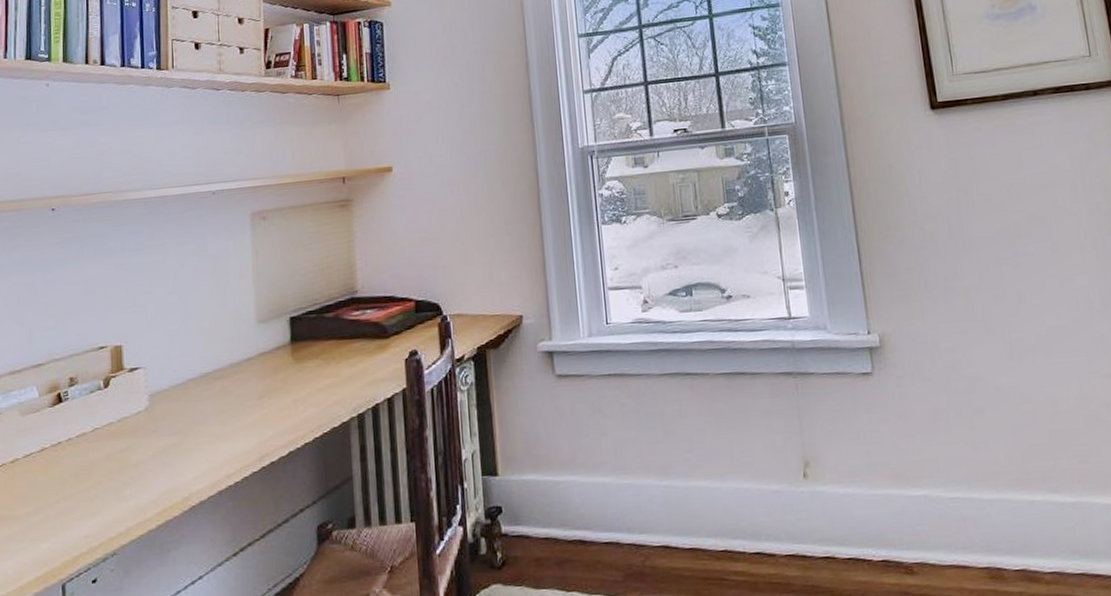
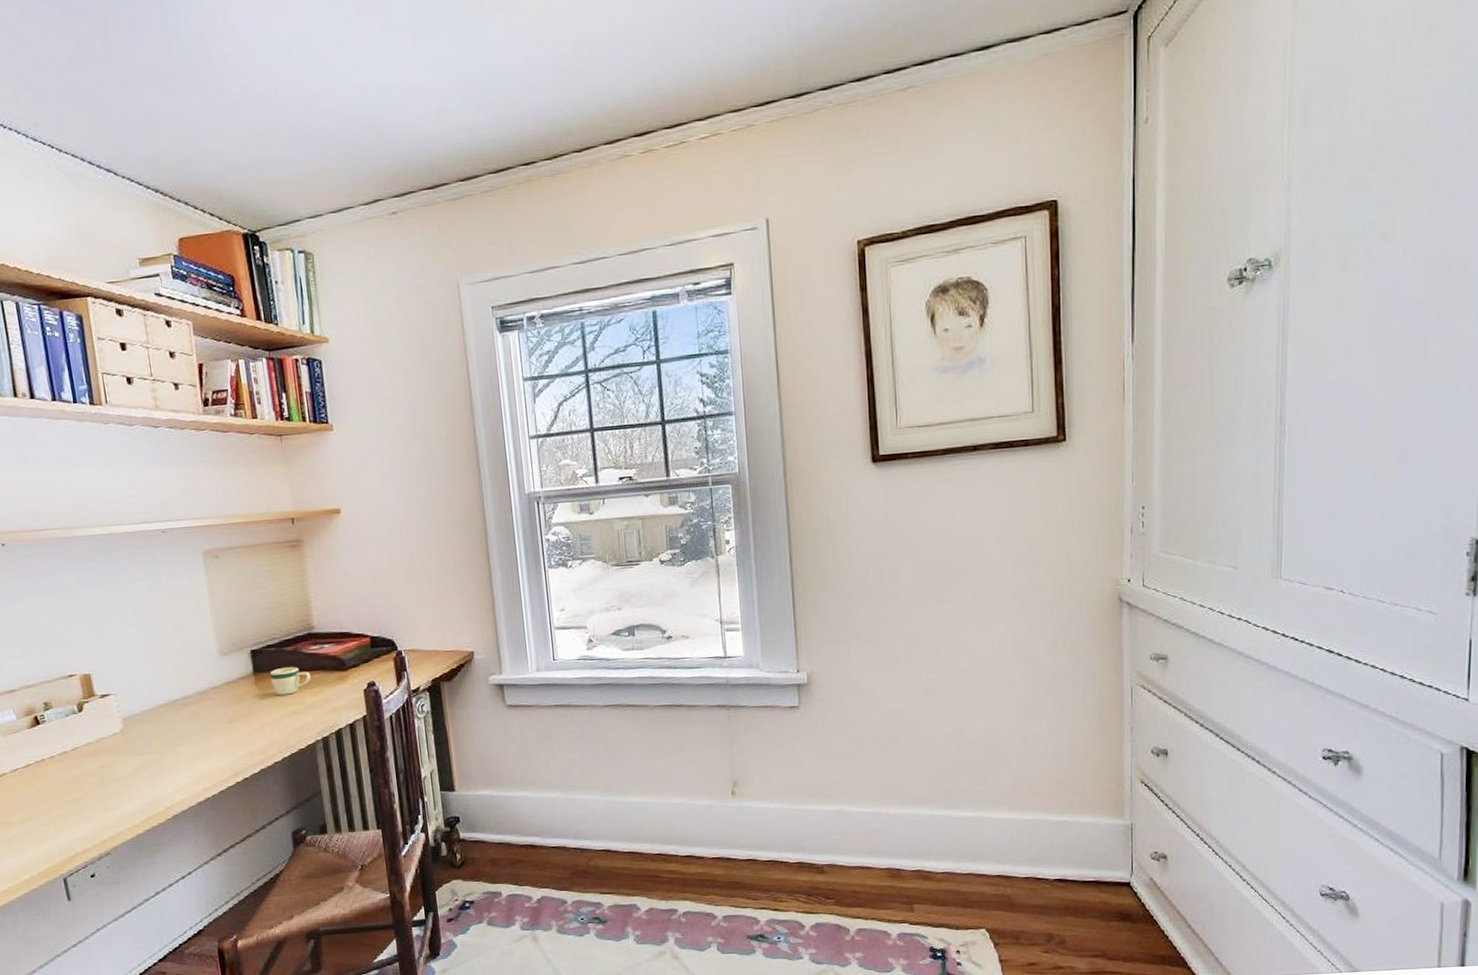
mug: none [307,334,350,367] -> present [269,666,311,696]

